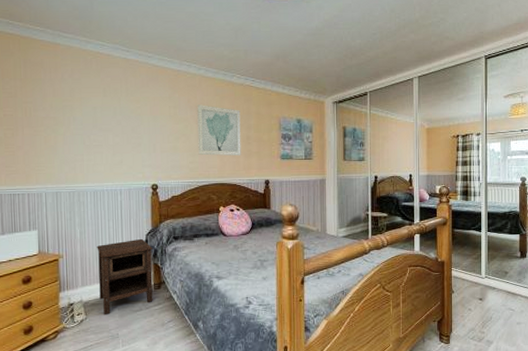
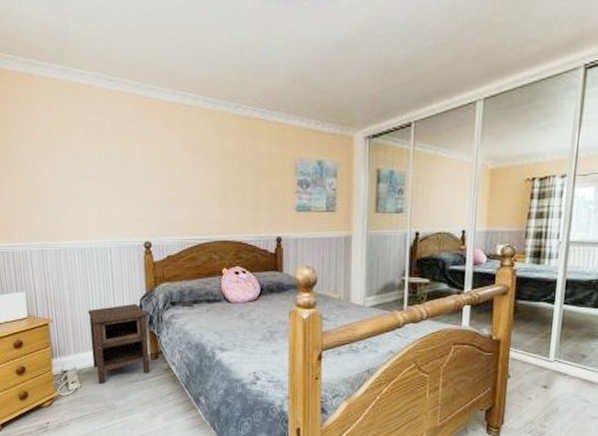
wall art: present [197,105,241,156] -> none [194,144,248,208]

